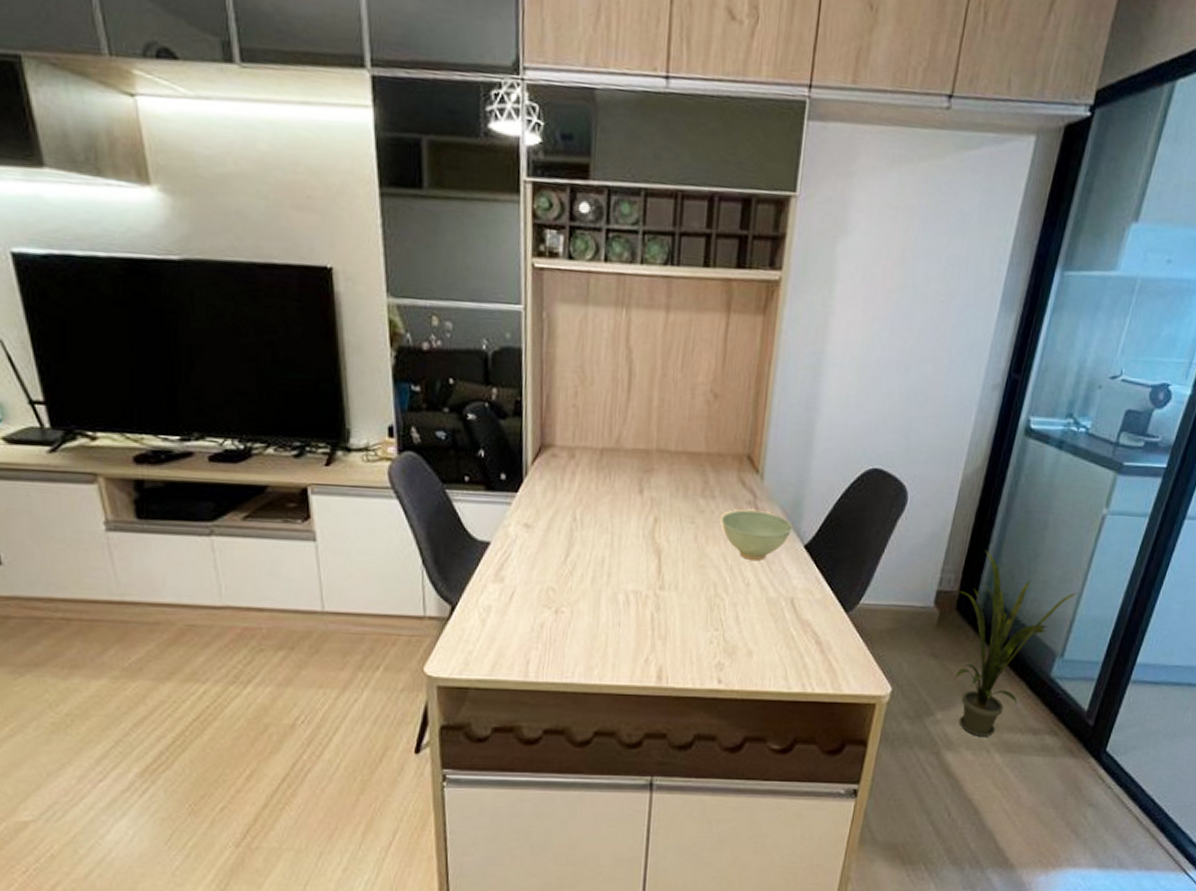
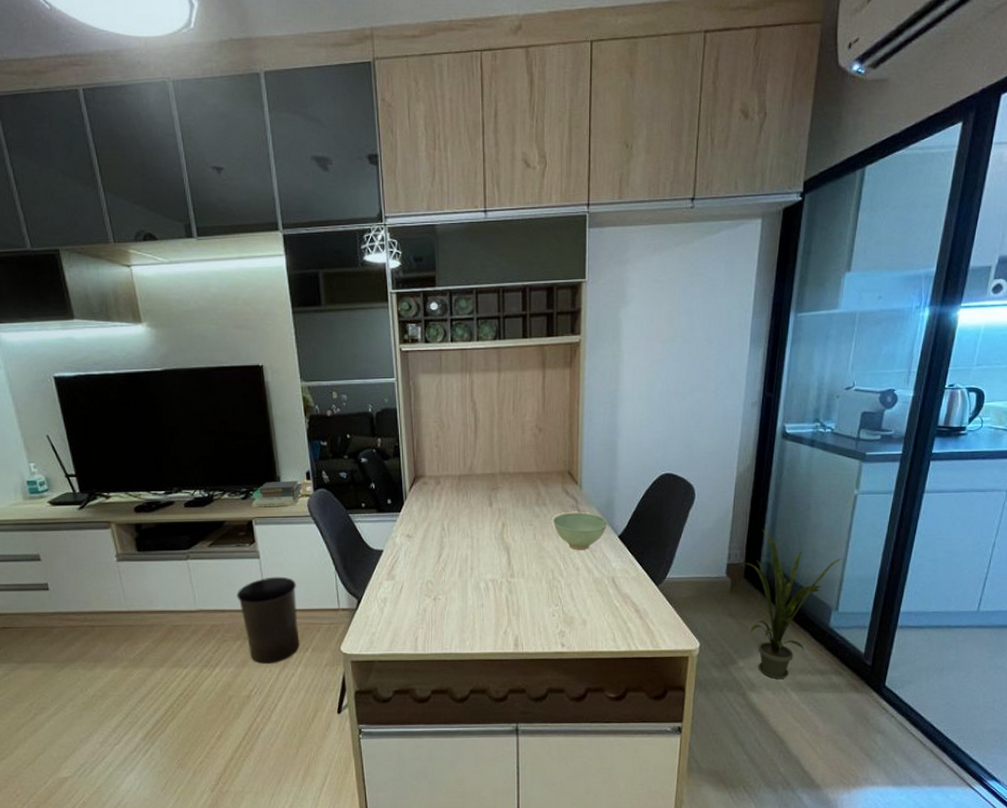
waste bin: none [281,567,368,684] -> present [237,576,300,663]
books: none [308,435,383,472] -> present [252,480,303,509]

